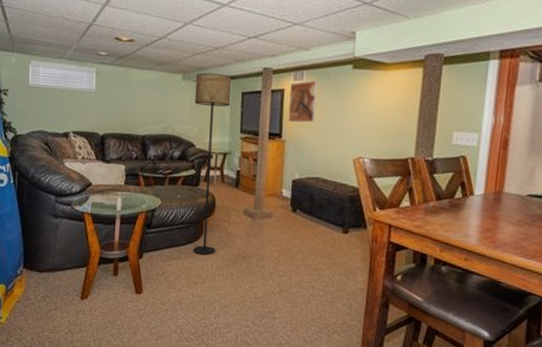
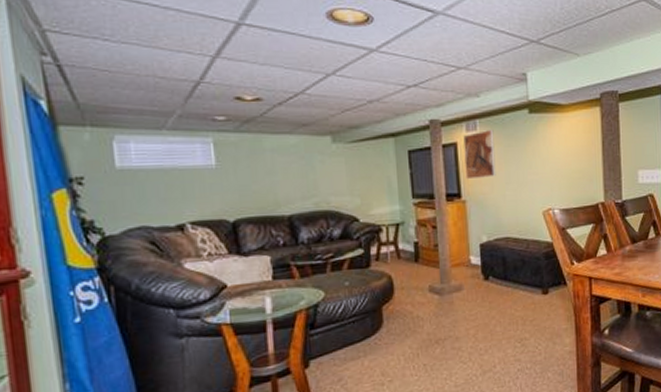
floor lamp: present [192,73,232,255] -> none [348,131,402,349]

